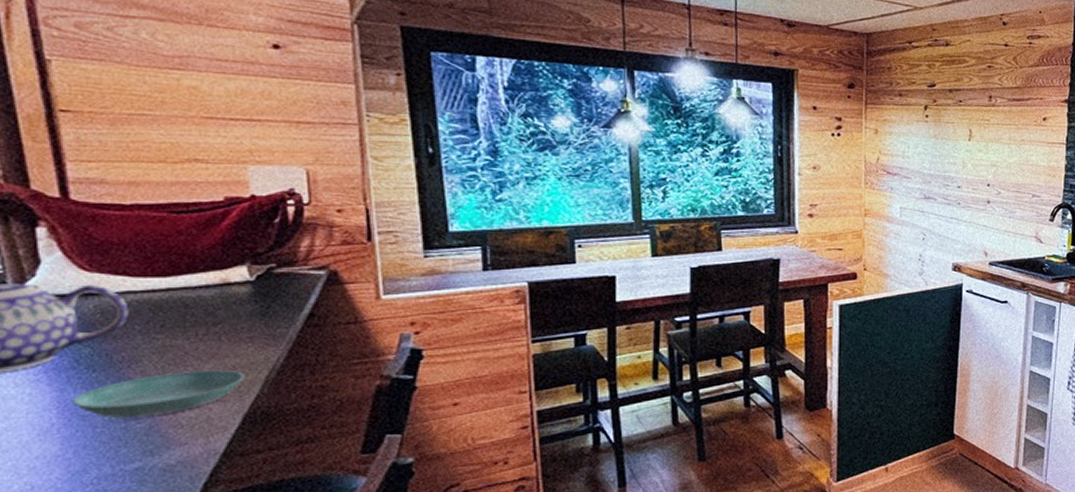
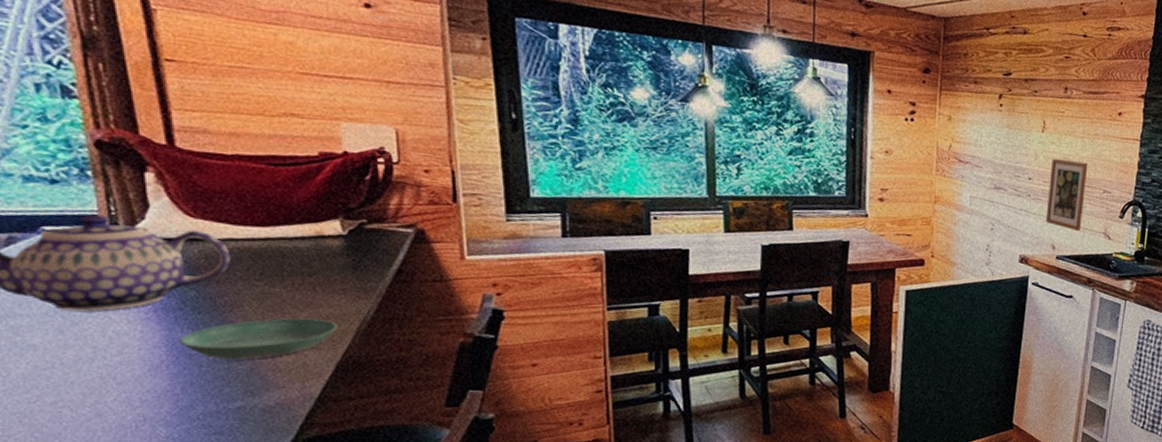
picture frame: none [976,165,1016,237] -> present [1045,158,1088,232]

